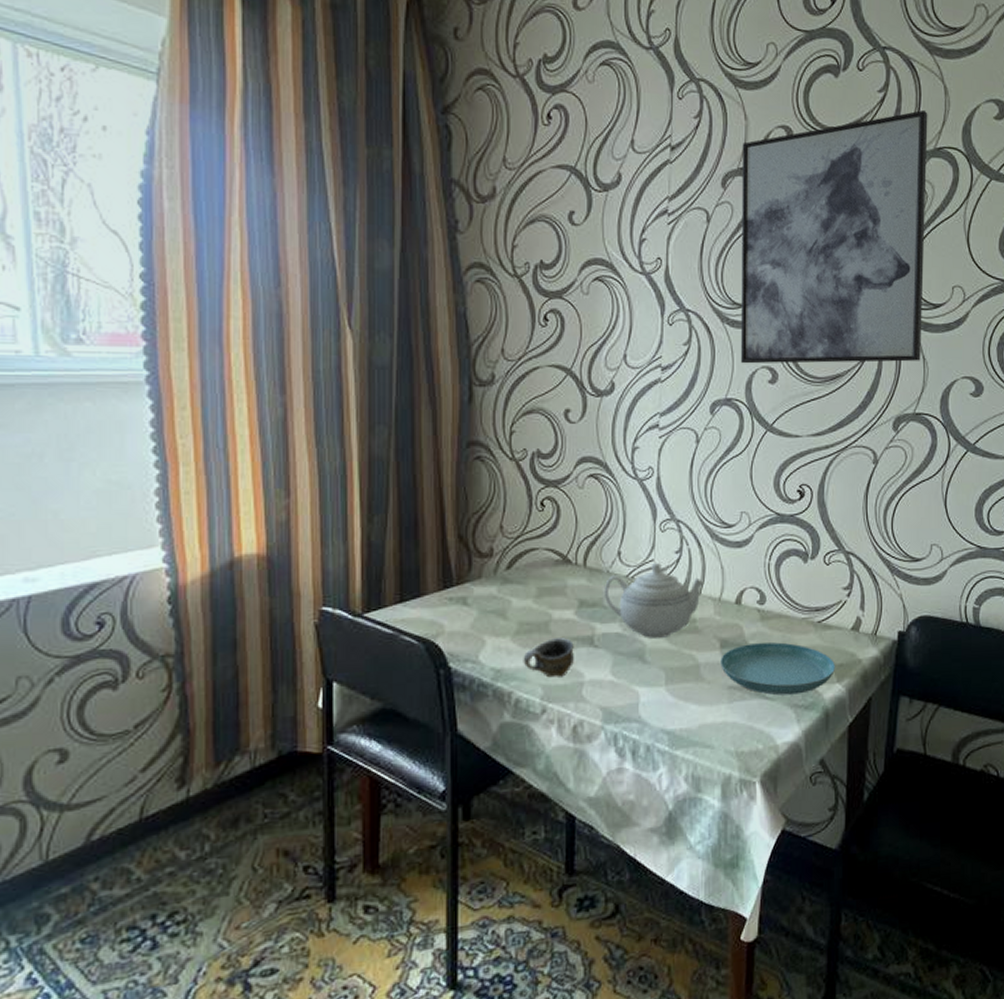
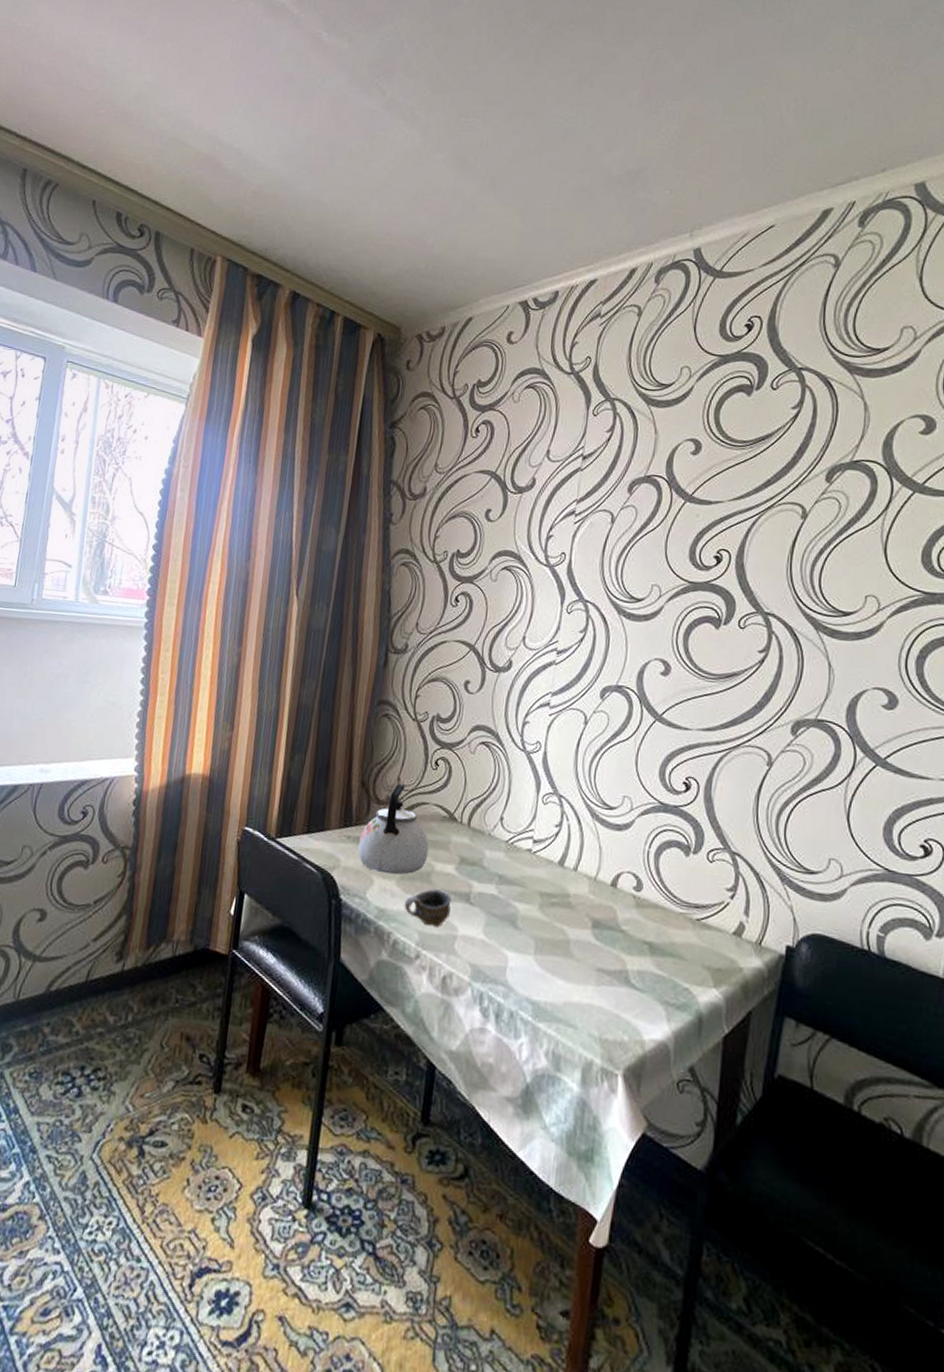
kettle: none [462,533,544,632] -> present [357,784,429,875]
teapot: present [604,562,703,638] -> none [483,832,580,908]
saucer: present [721,642,836,696] -> none [591,928,714,992]
wall art: present [740,109,928,364] -> none [633,424,845,667]

